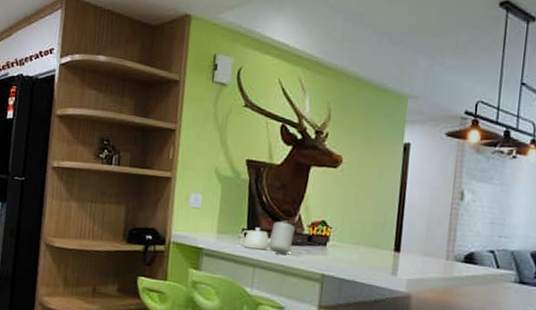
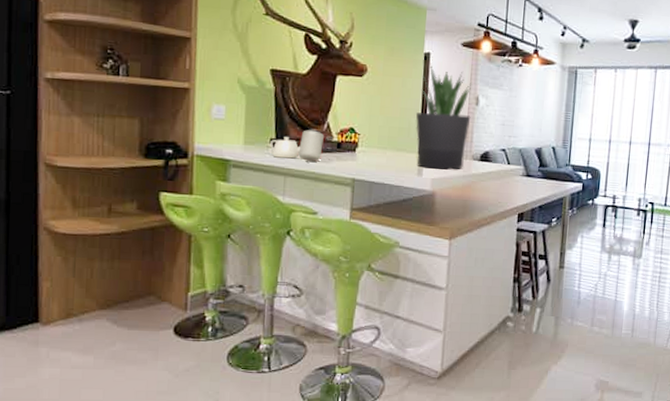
planter: none [391,154,457,271] -> present [415,63,472,170]

